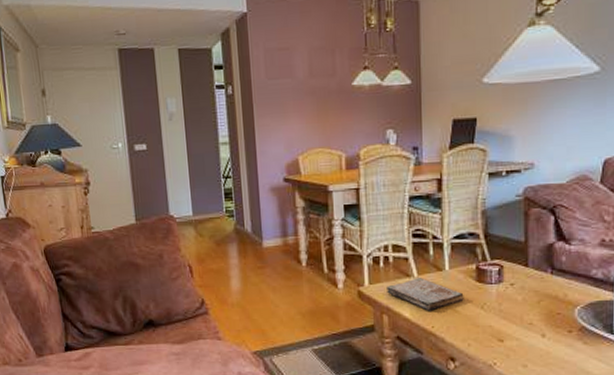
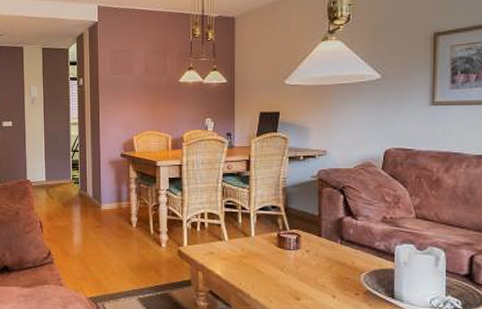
book: present [387,278,464,311] -> none [202,242,267,271]

